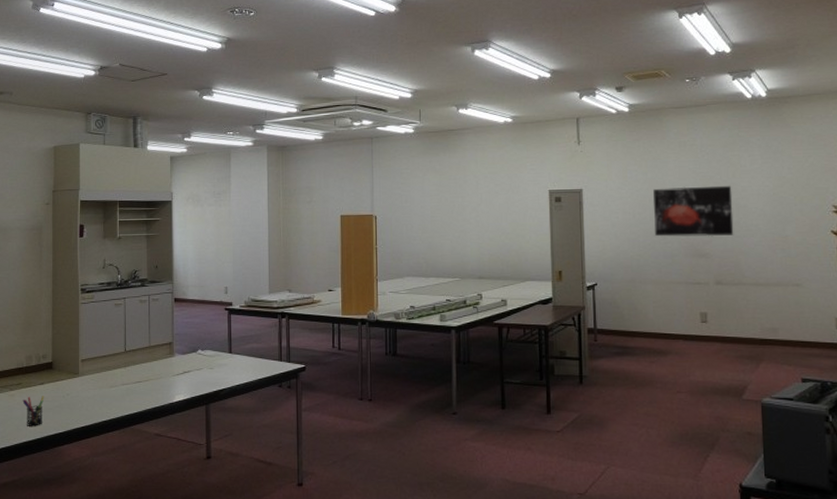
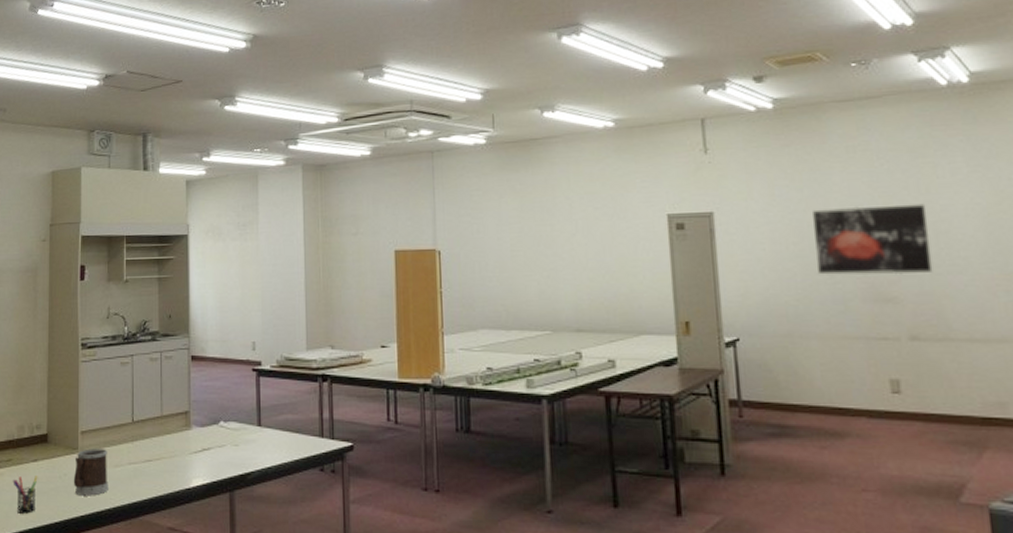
mug: none [75,373,105,411] -> present [73,448,108,496]

